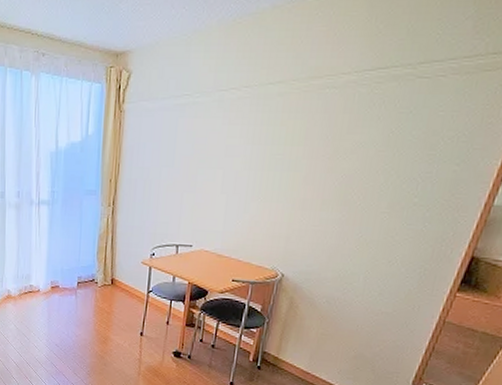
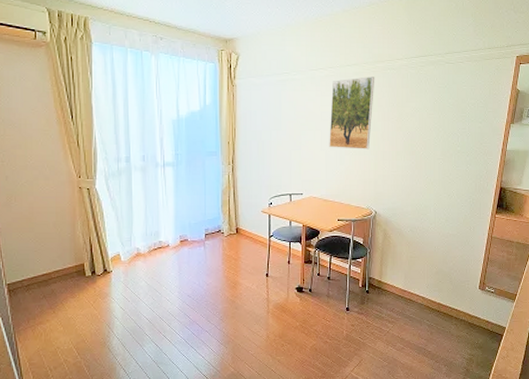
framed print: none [231,98,307,196] -> present [329,76,375,149]

